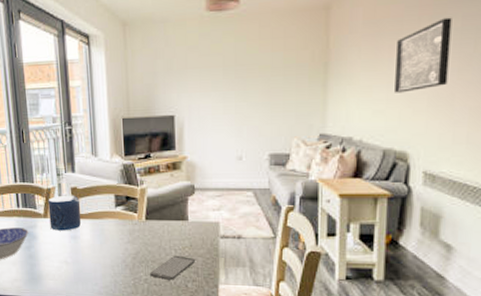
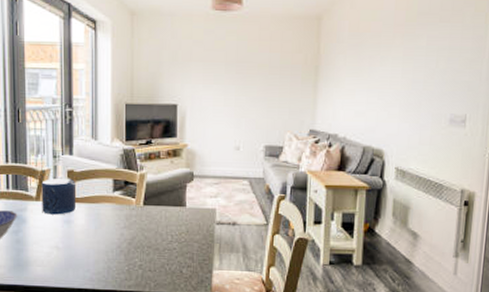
smartphone: present [150,255,195,280] -> none [145,241,191,266]
wall art: present [395,17,452,93] -> none [373,37,420,98]

